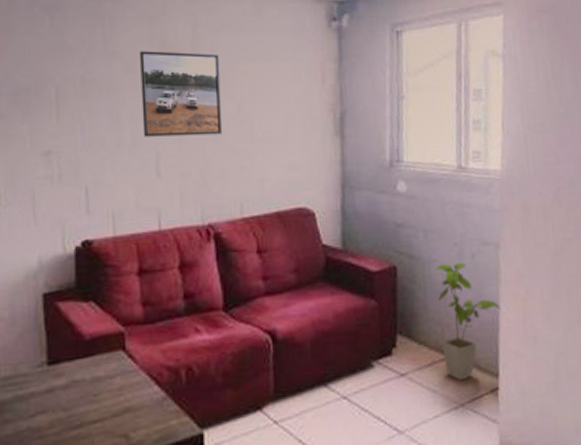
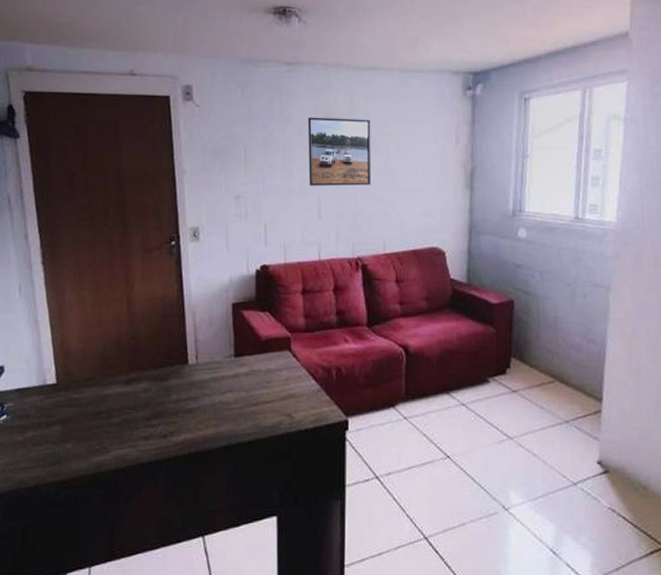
house plant: present [436,263,501,381] -> none [549,301,608,401]

